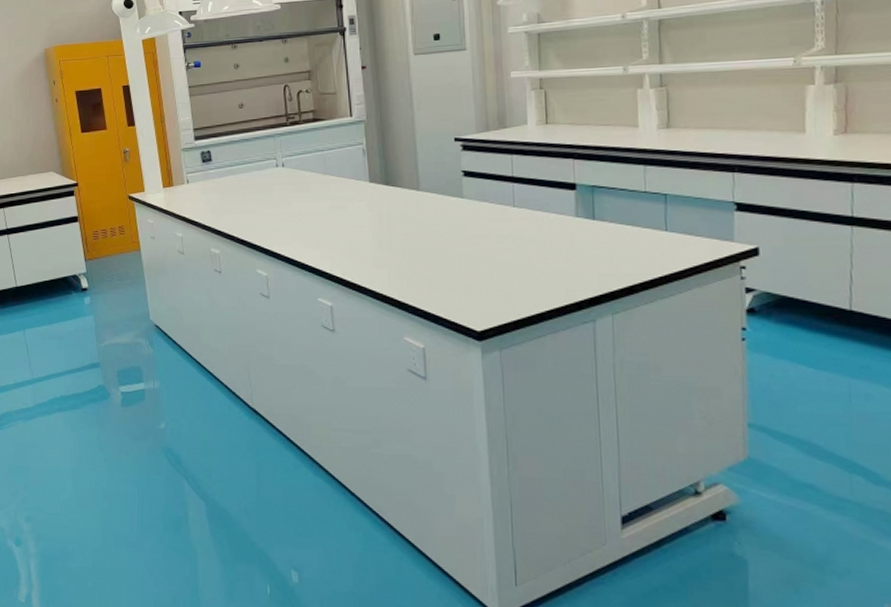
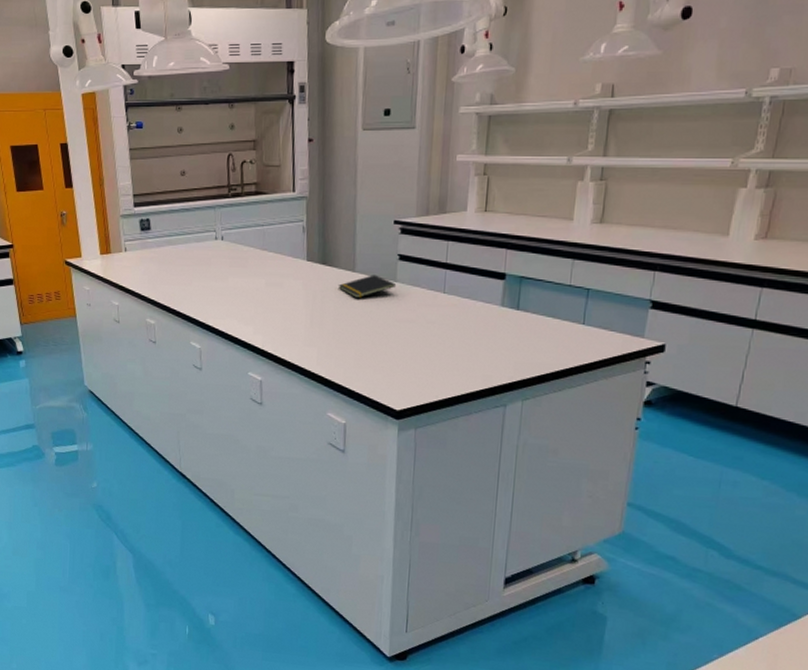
notepad: none [403,192,464,218] -> present [338,274,397,299]

